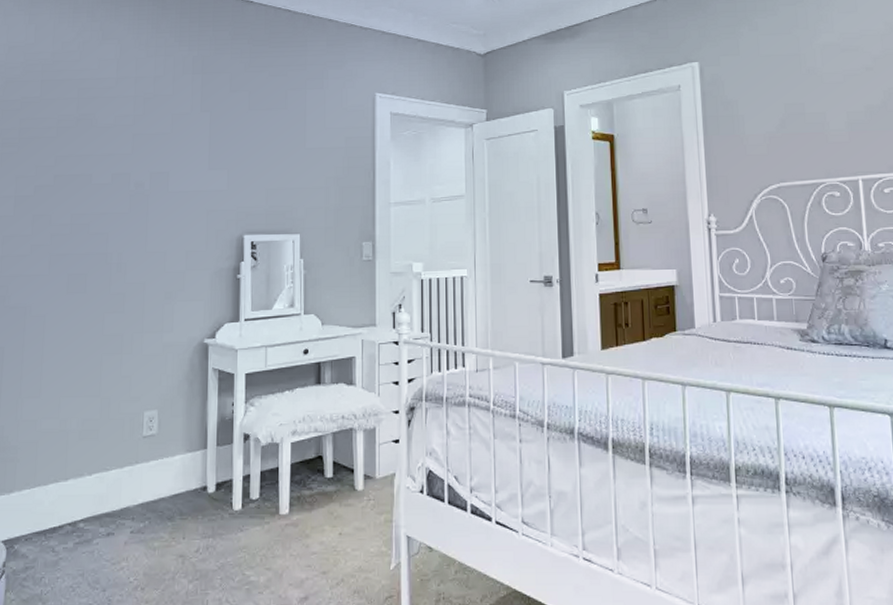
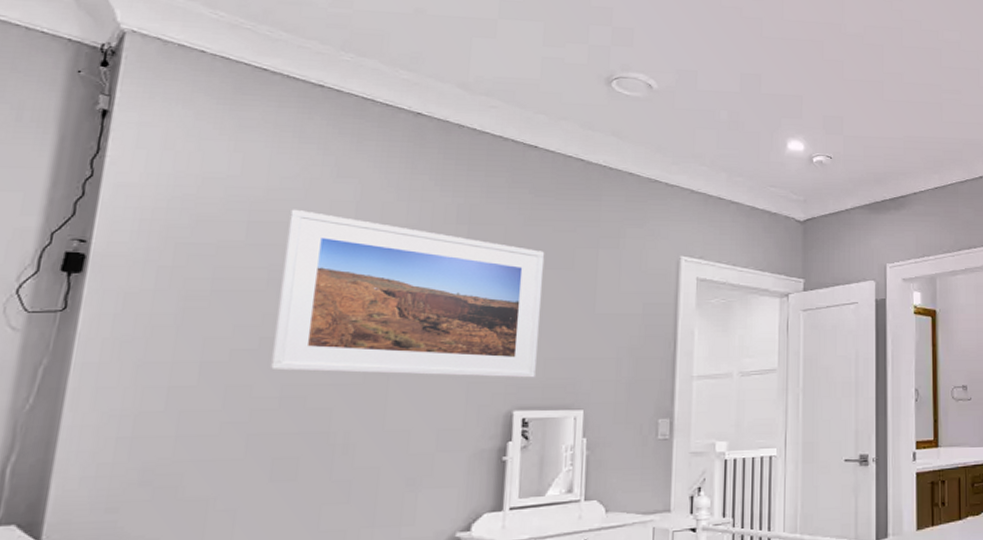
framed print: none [62,68,263,207] -> present [269,209,545,378]

